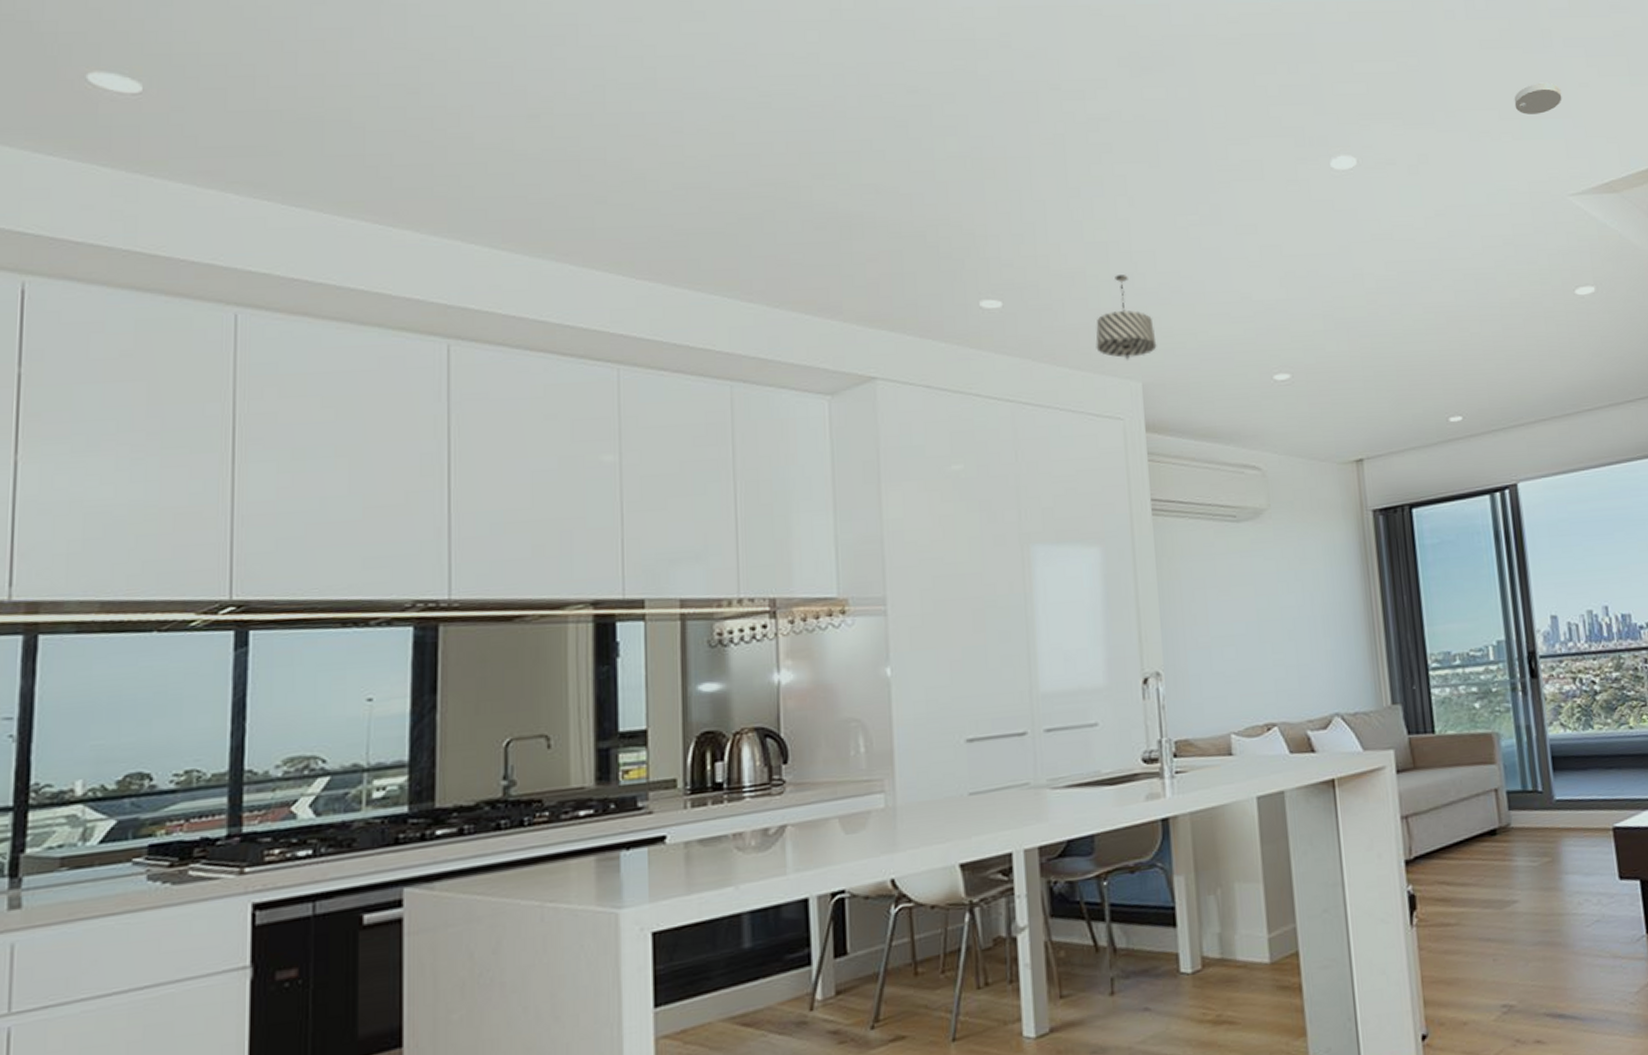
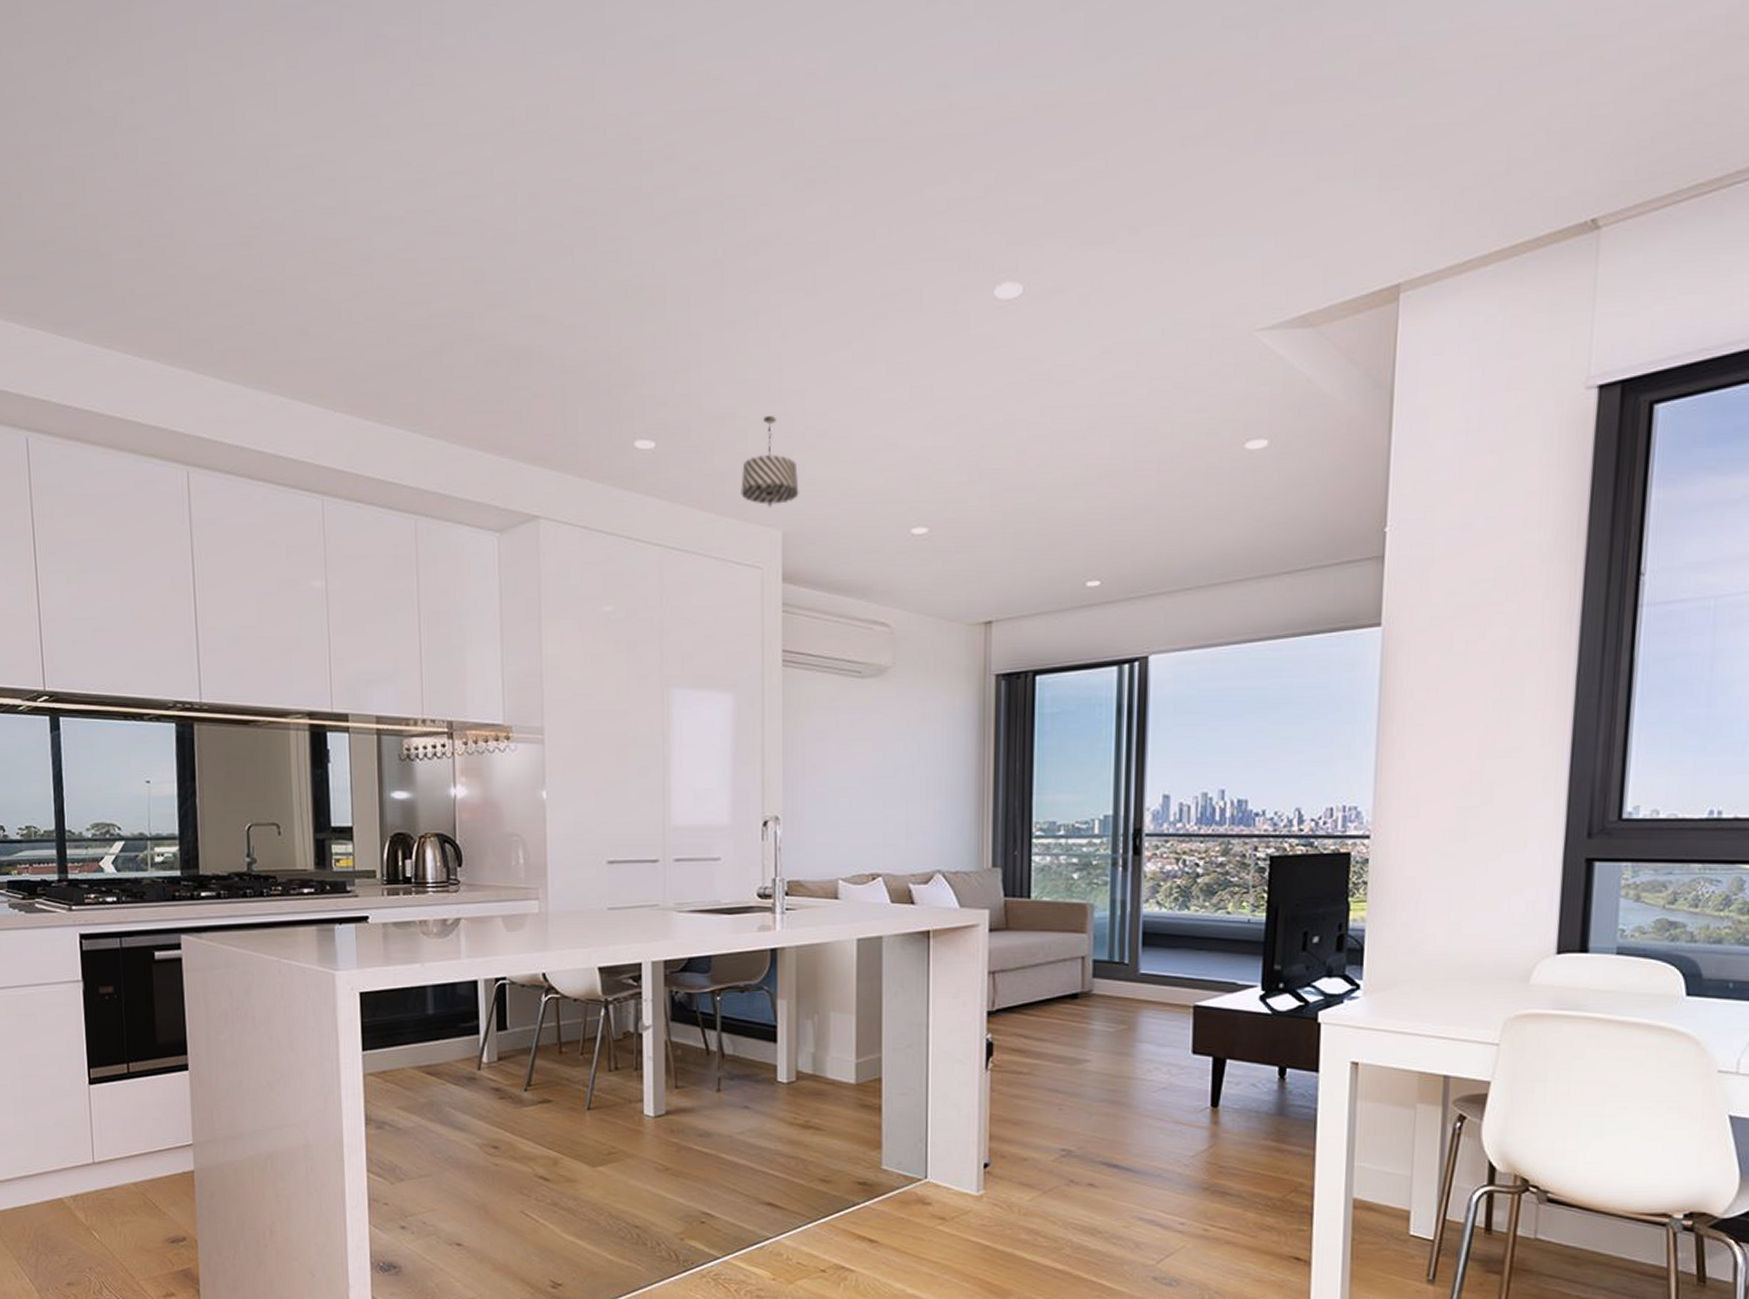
smoke detector: present [1514,82,1562,114] -> none [1210,189,1268,230]

